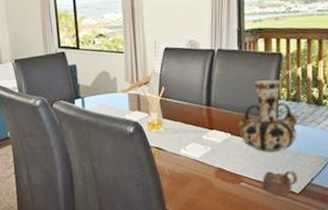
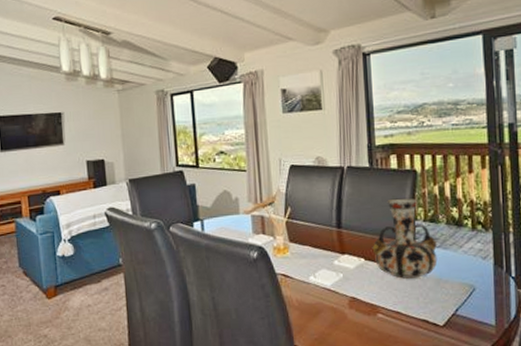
cup: present [262,170,298,196] -> none [401,300,441,329]

